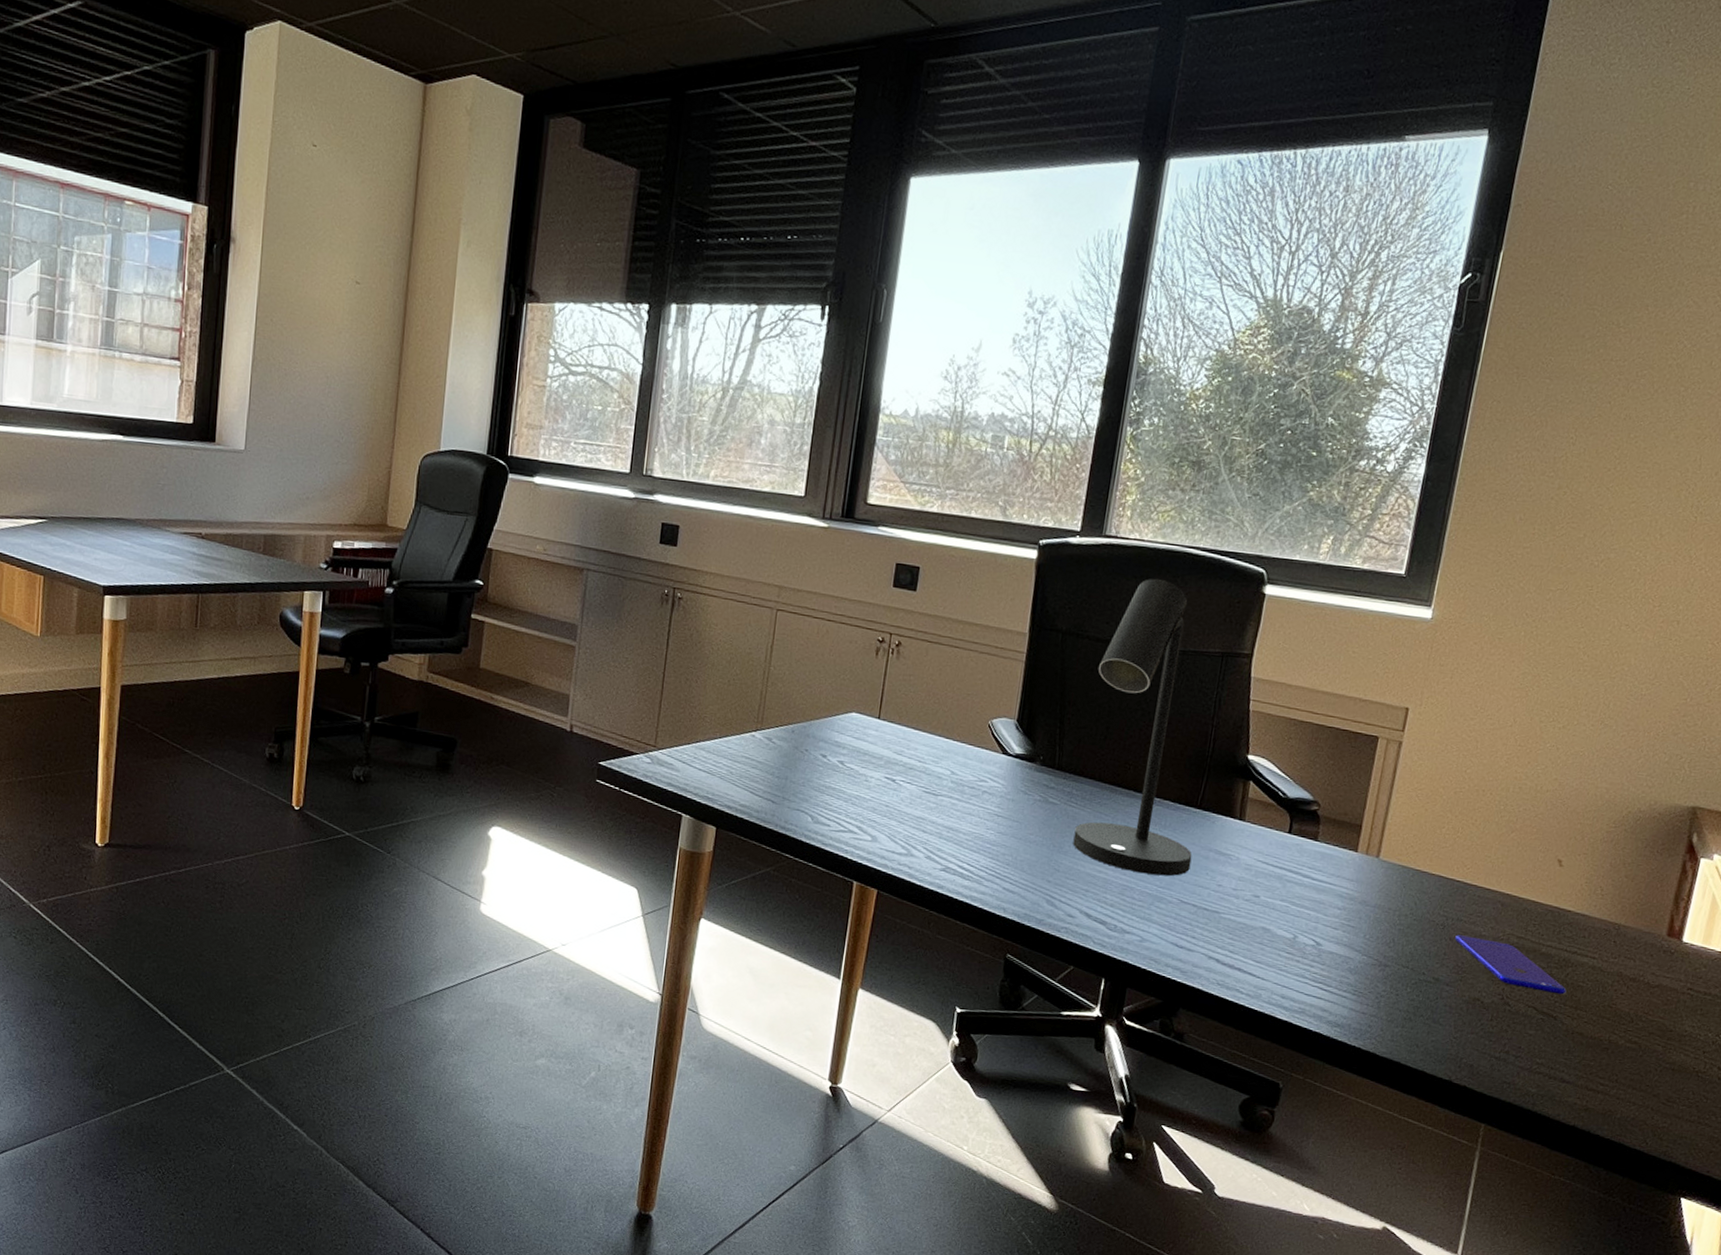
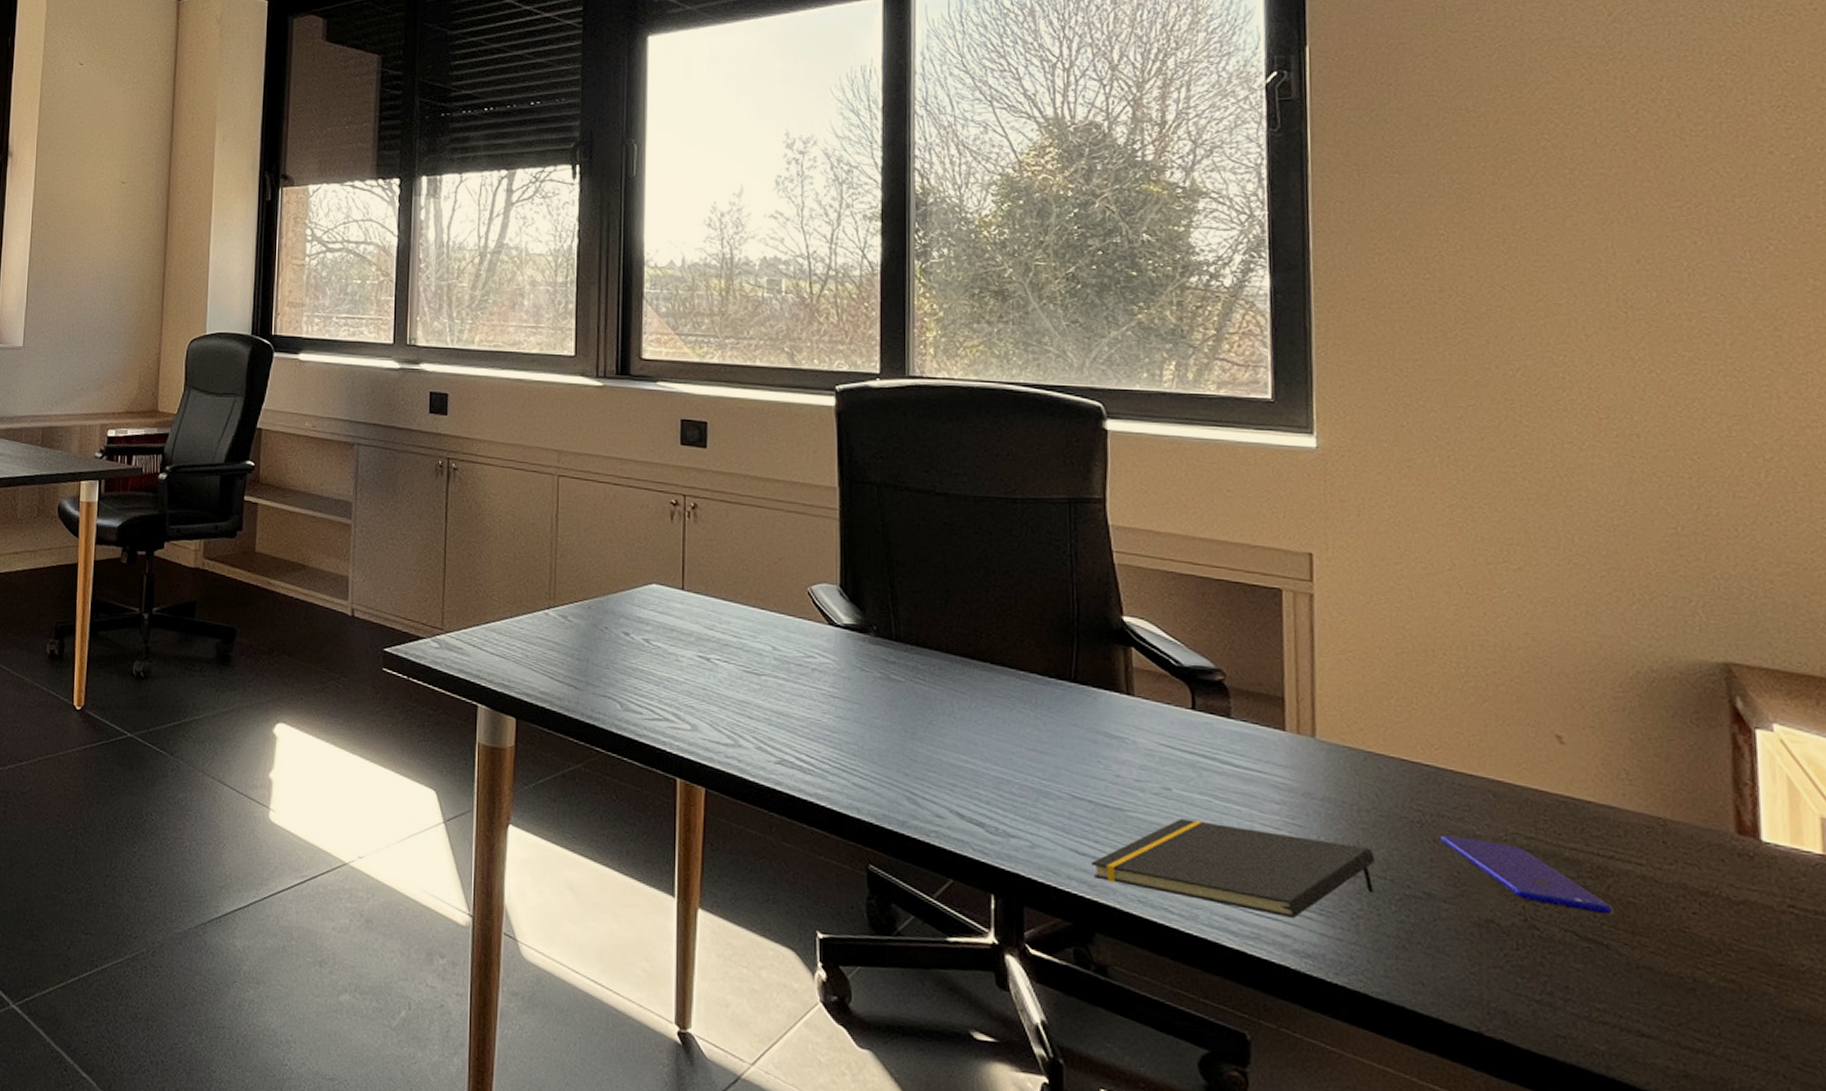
desk lamp: present [1072,578,1193,876] -> none [924,419,1077,766]
notepad: none [1185,920,1404,998] -> present [1091,819,1375,919]

